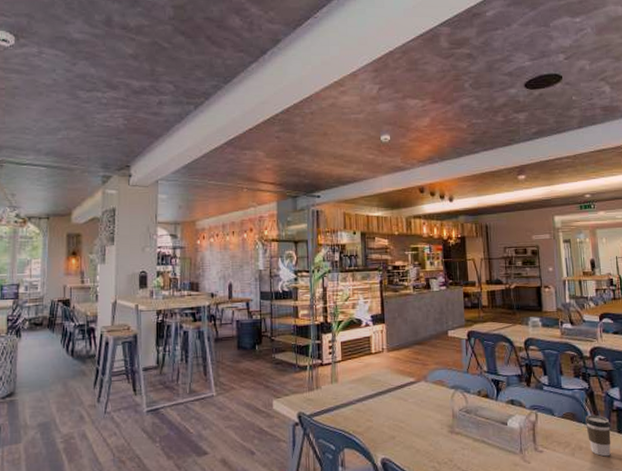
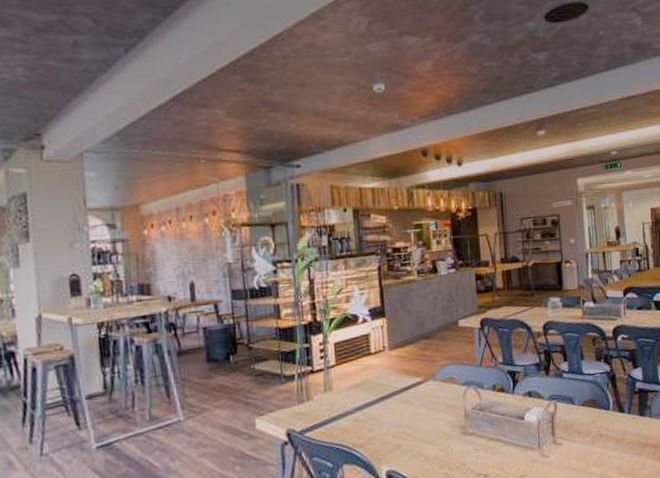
coffee cup: present [584,414,611,457] -> none [606,399,632,442]

